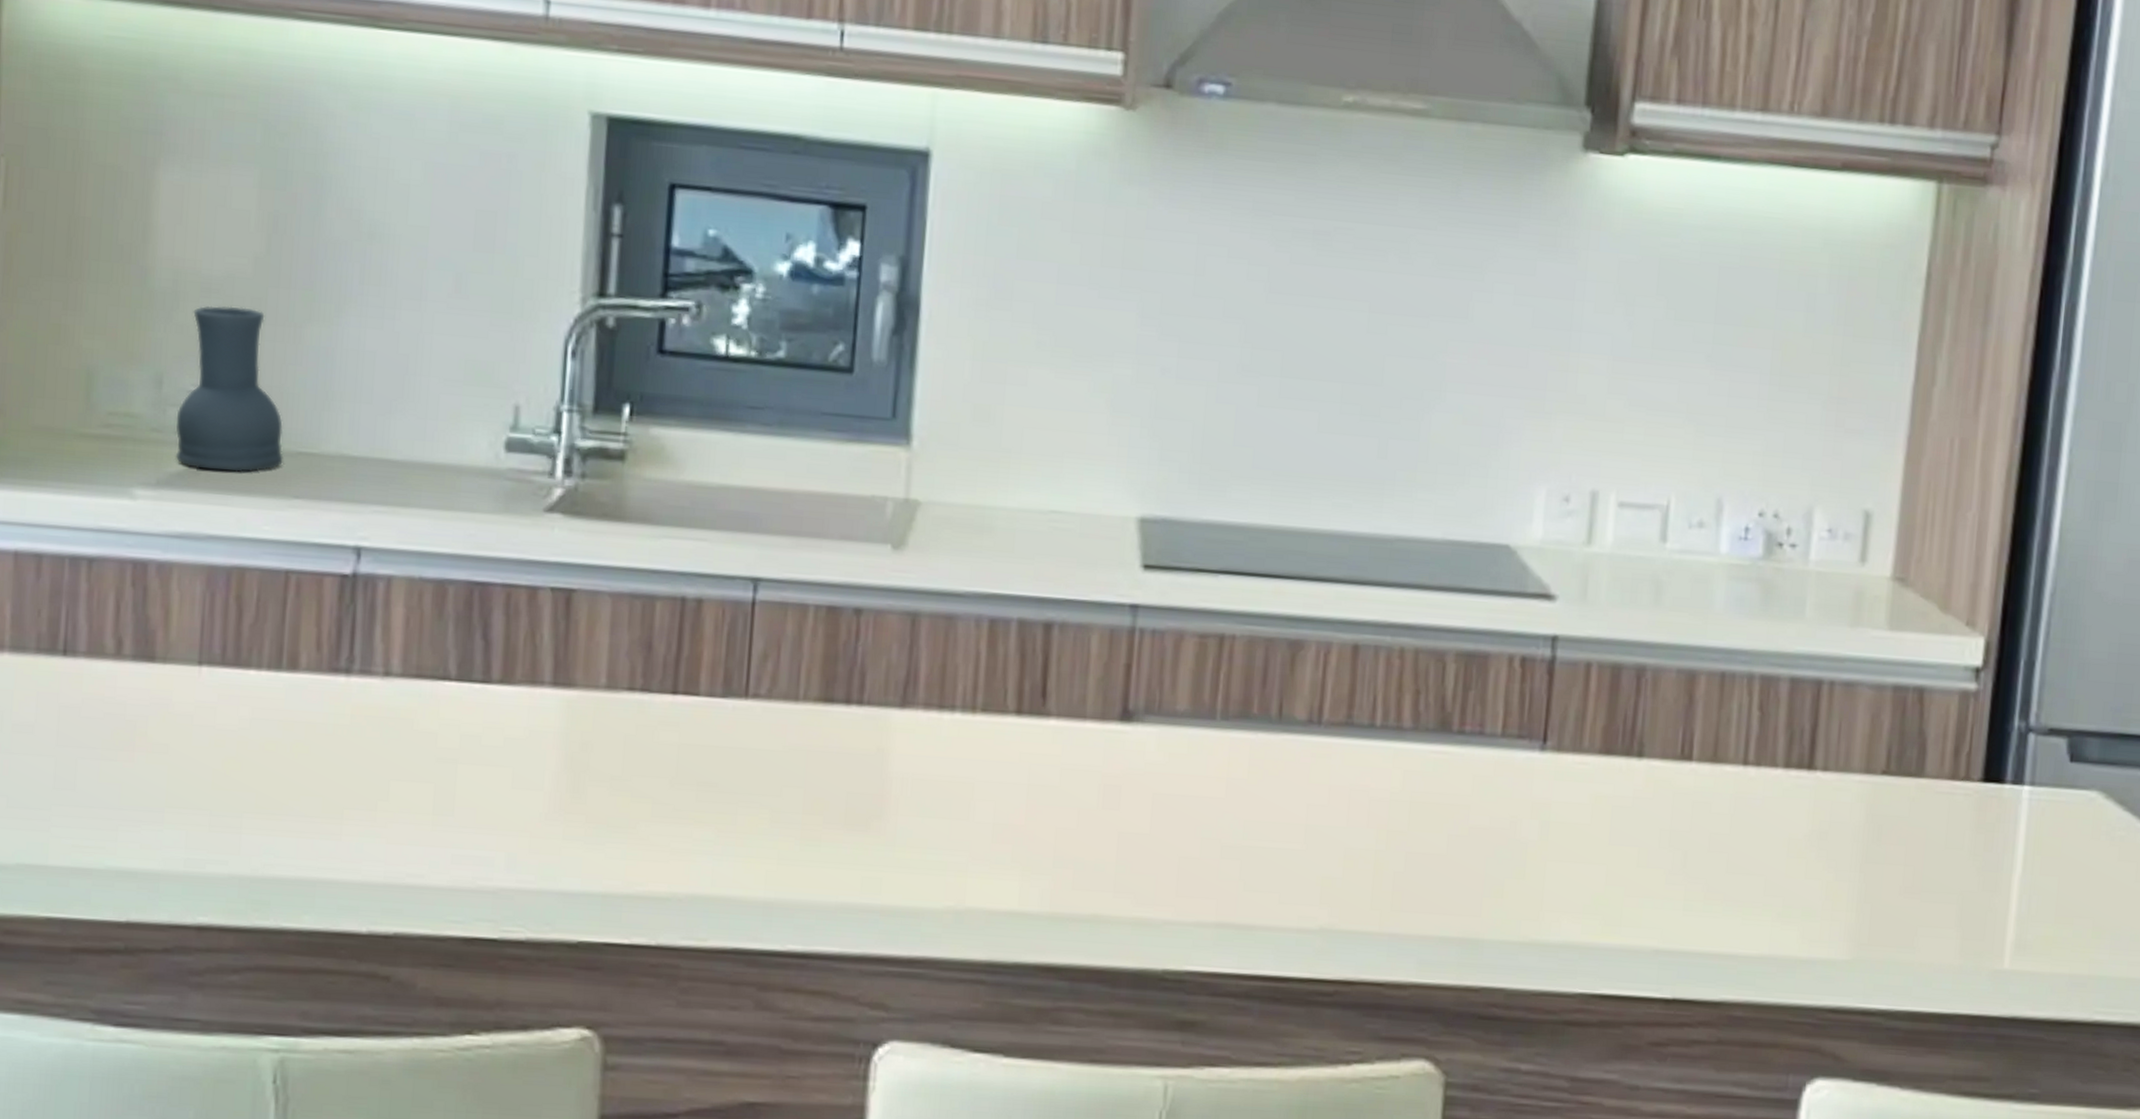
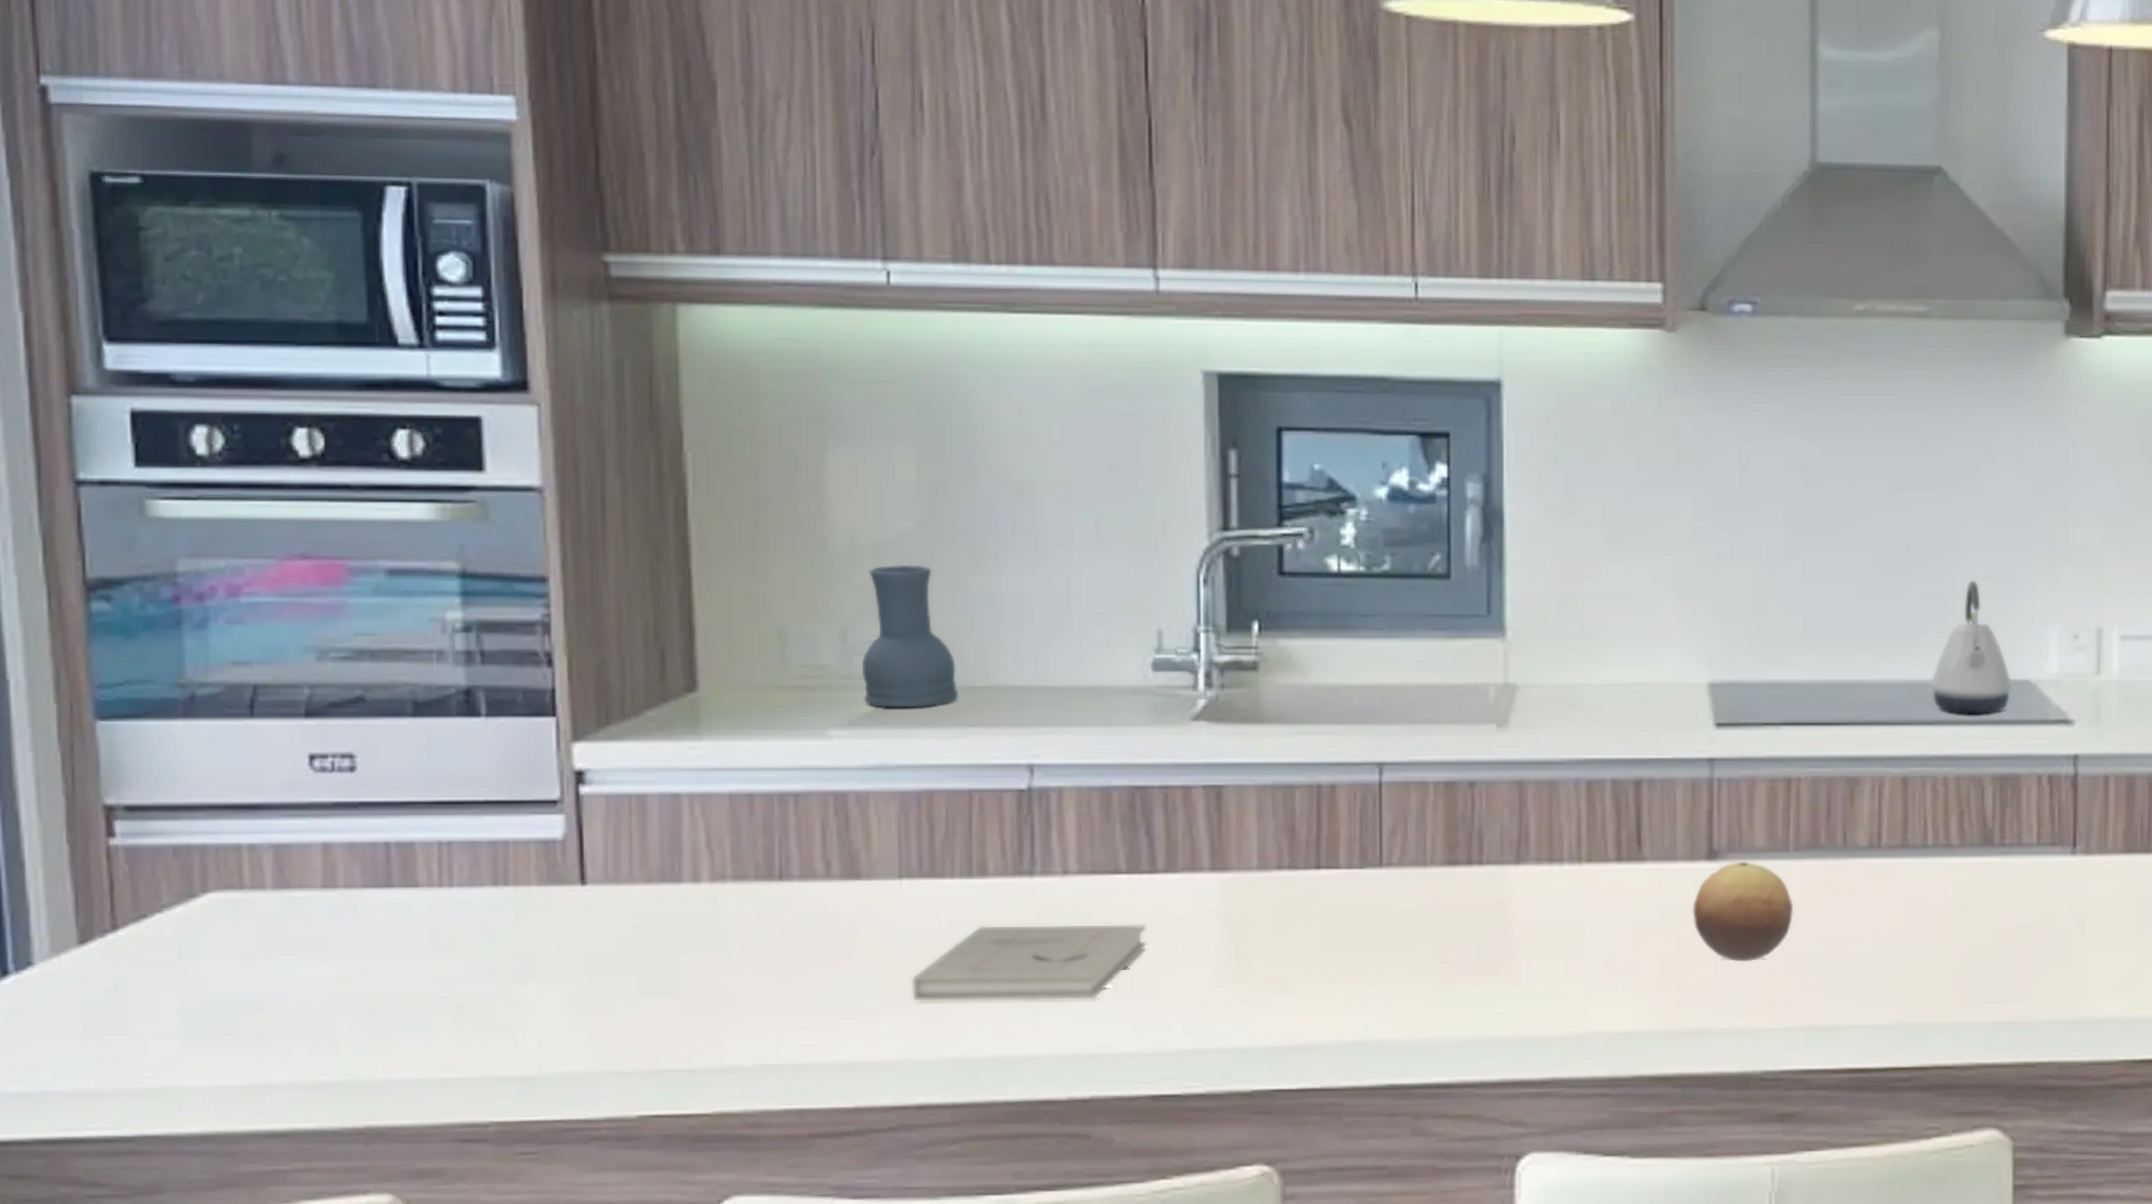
book: none [200,725,474,822] -> present [911,924,1147,1002]
fruit: none [1098,725,1216,843] -> present [1693,861,1794,962]
kettle: none [1393,424,1490,580] -> present [1930,580,2013,714]

